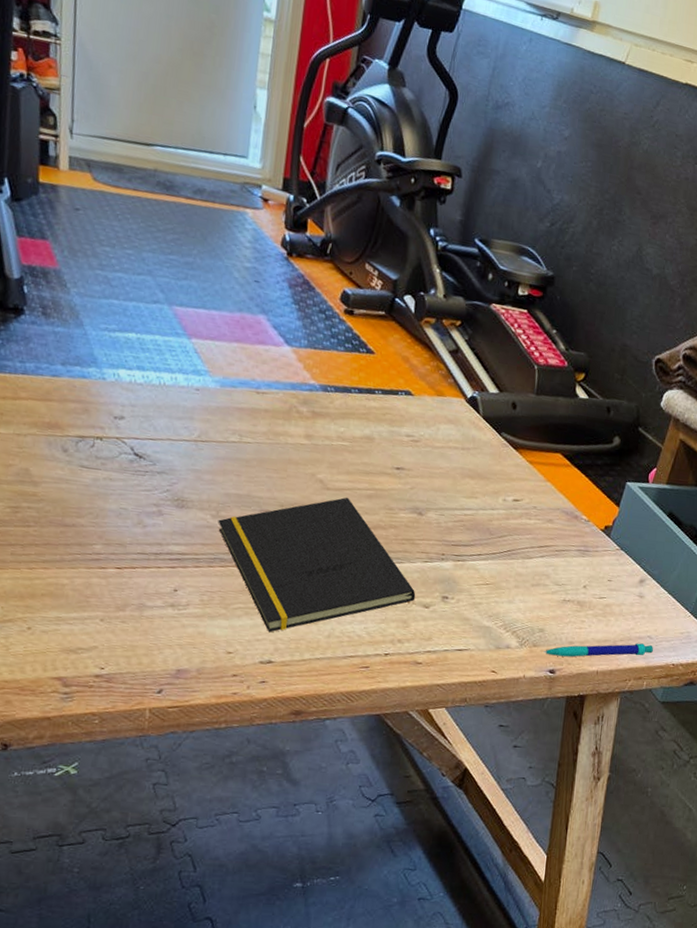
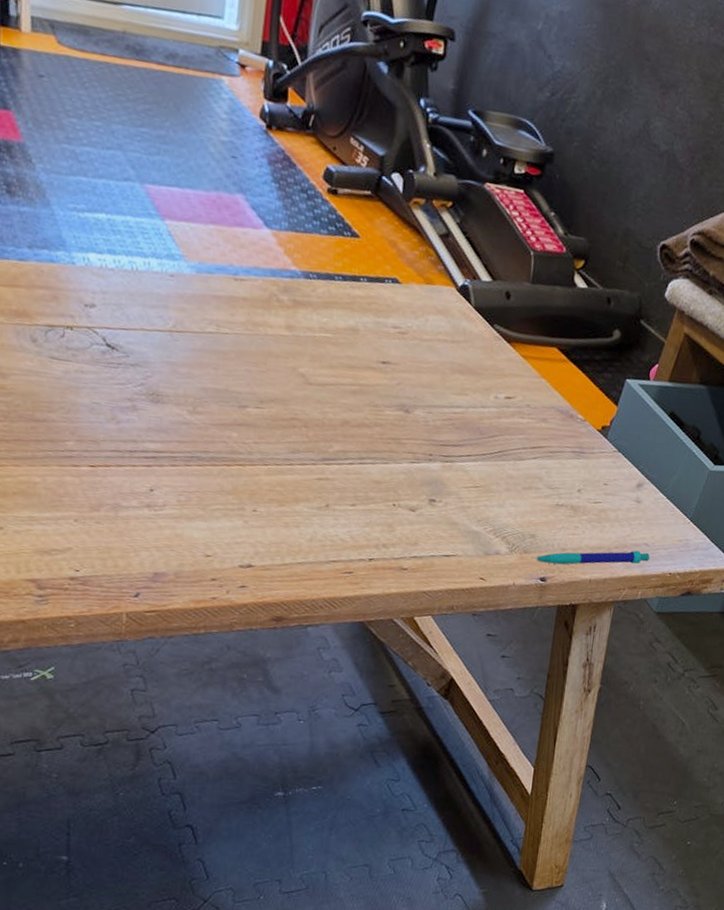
notepad: present [218,497,416,633] -> none [195,392,402,536]

